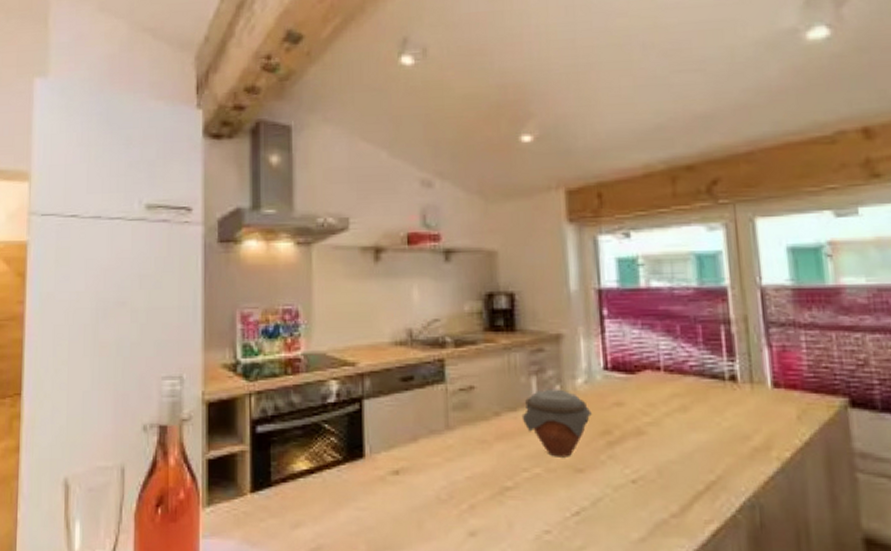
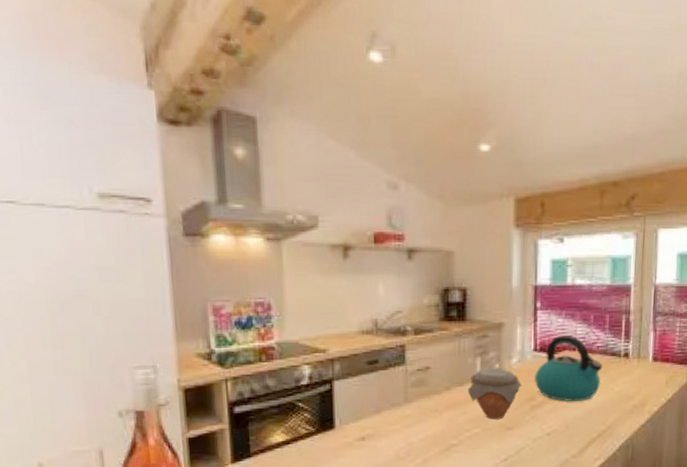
kettle: none [608,350,702,439] -> present [535,335,603,402]

